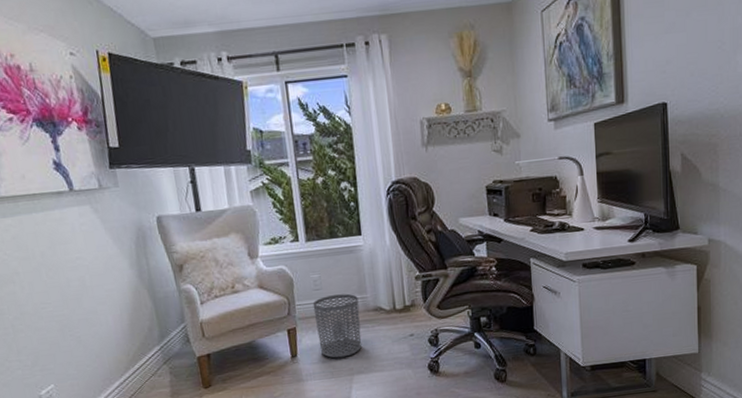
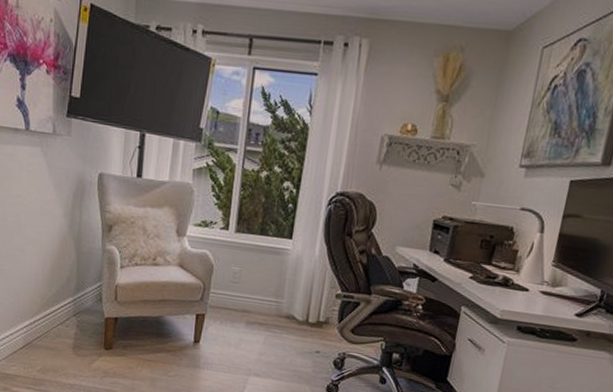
waste bin: present [312,293,362,358] -> none [223,291,273,356]

